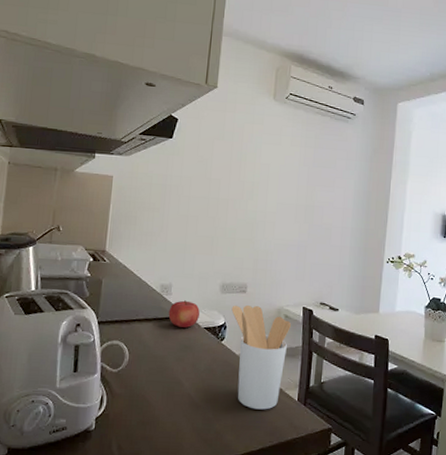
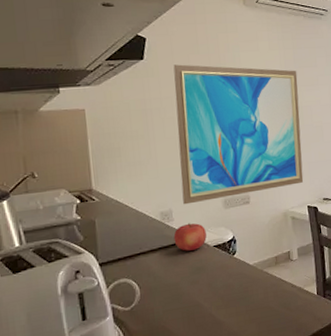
wall art: none [183,147,315,283] -> present [173,64,304,205]
utensil holder: present [231,305,291,410] -> none [238,214,299,313]

